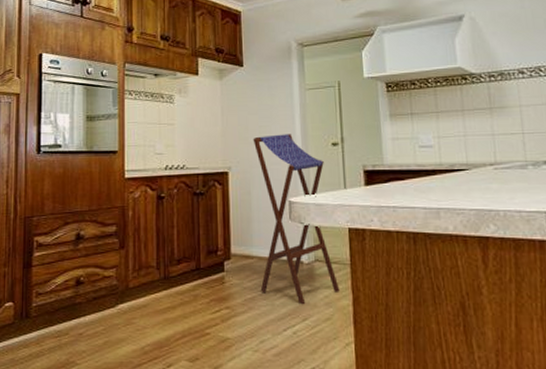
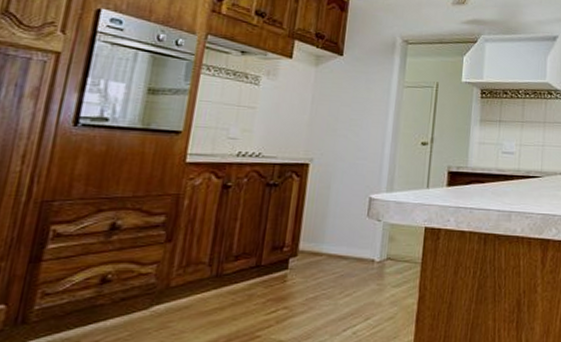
stool: present [253,134,340,305] -> none [324,129,411,304]

